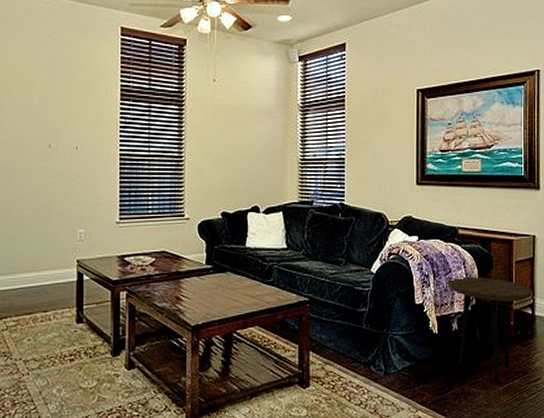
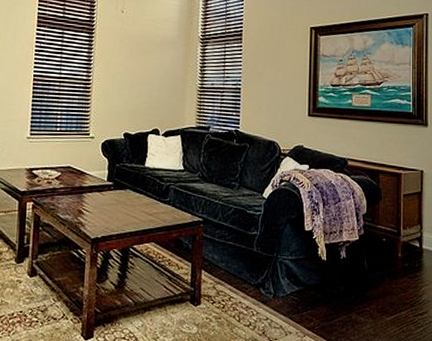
side table: present [447,276,532,385] -> none [336,206,420,315]

